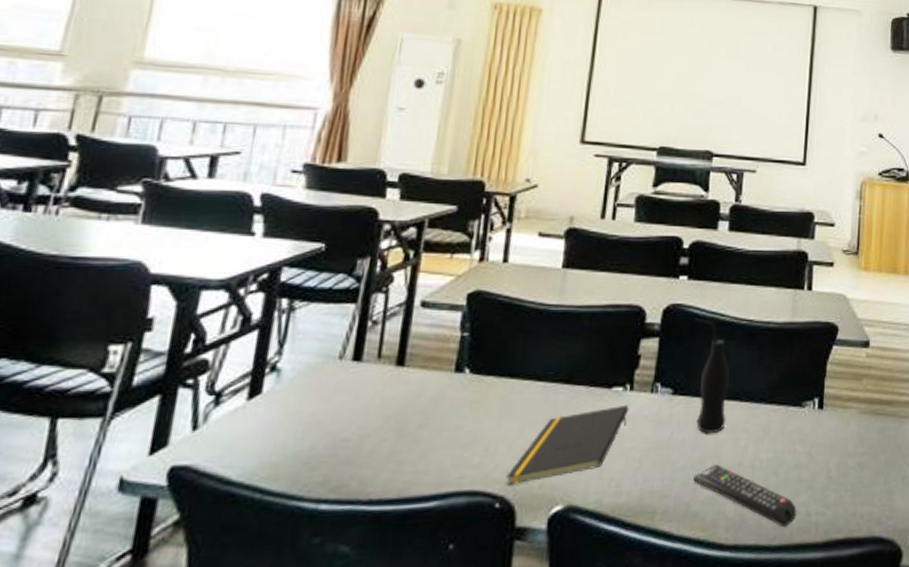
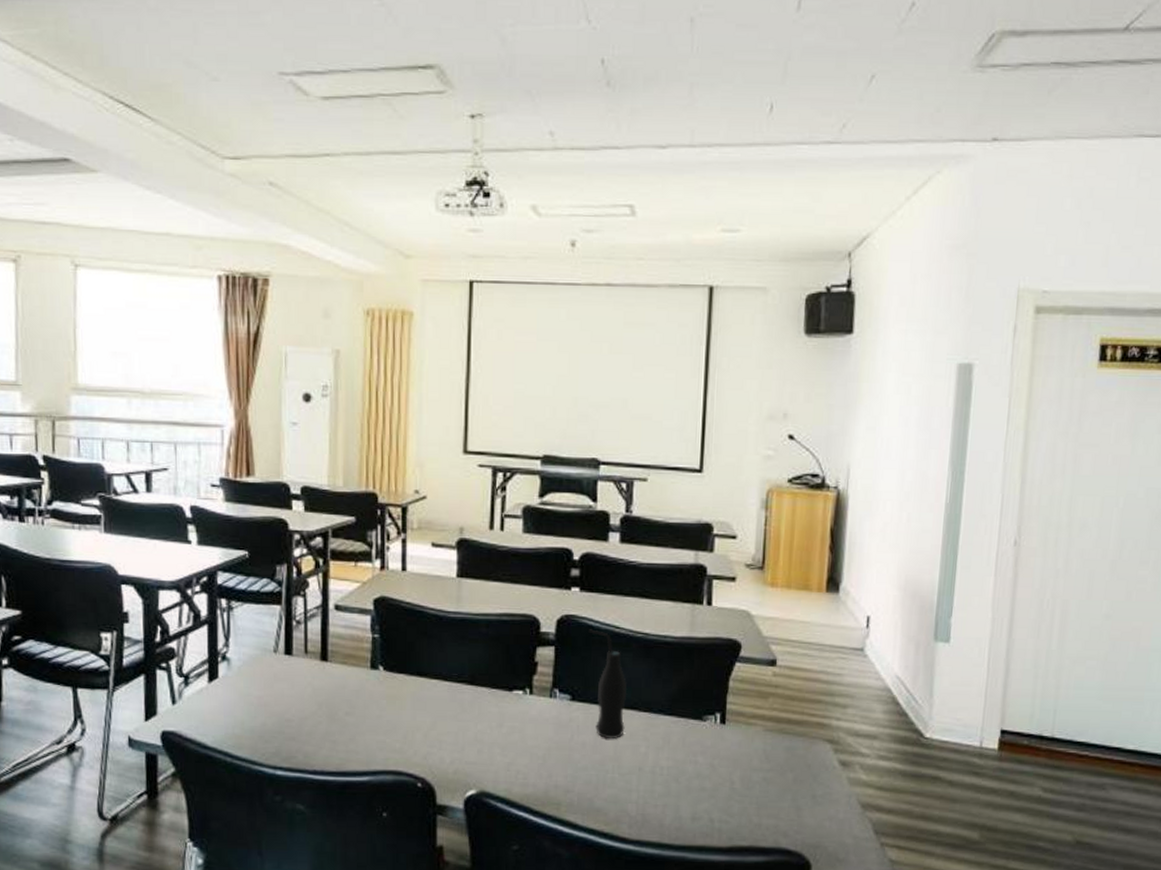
notepad: present [506,404,629,486] -> none [424,707,530,769]
remote control: present [693,464,797,528] -> none [595,767,699,830]

